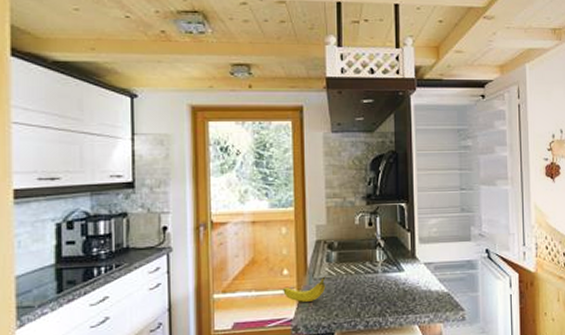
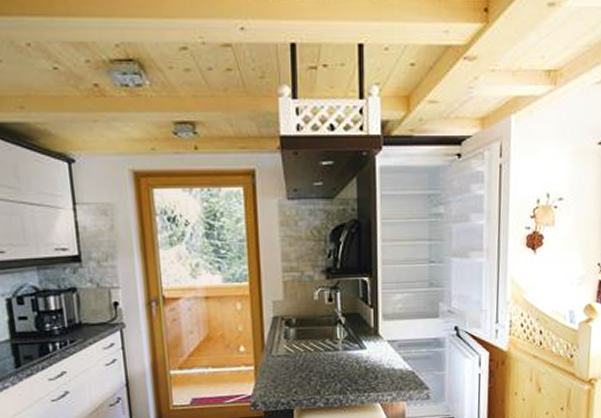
fruit: present [283,276,326,302] -> none [240,353,285,379]

